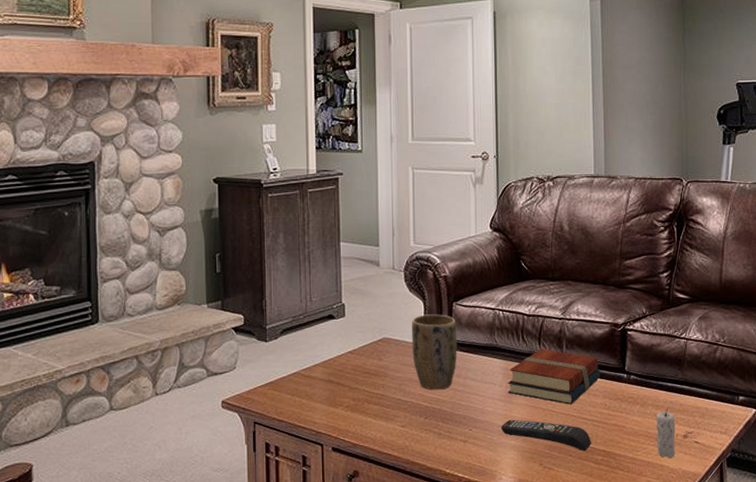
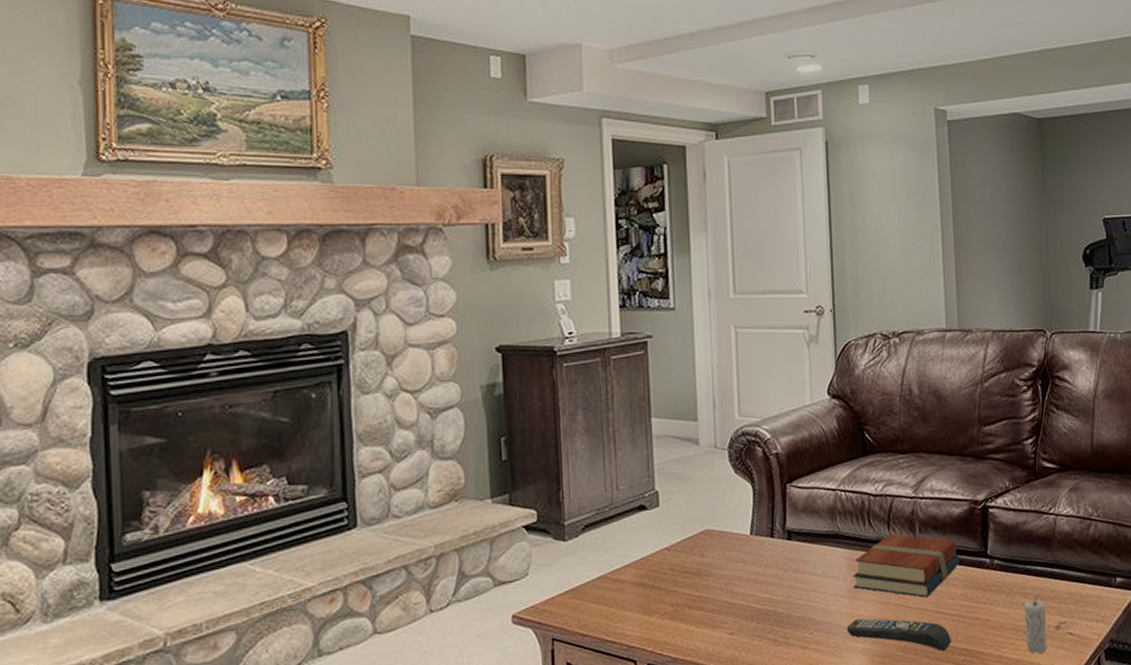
plant pot: present [411,314,457,390] -> none [738,498,794,589]

